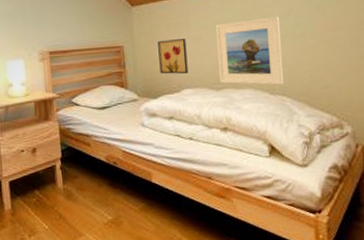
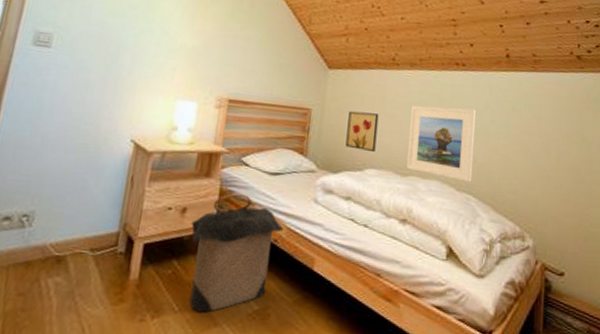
laundry hamper: none [42,129,120,228] -> present [189,193,284,313]

